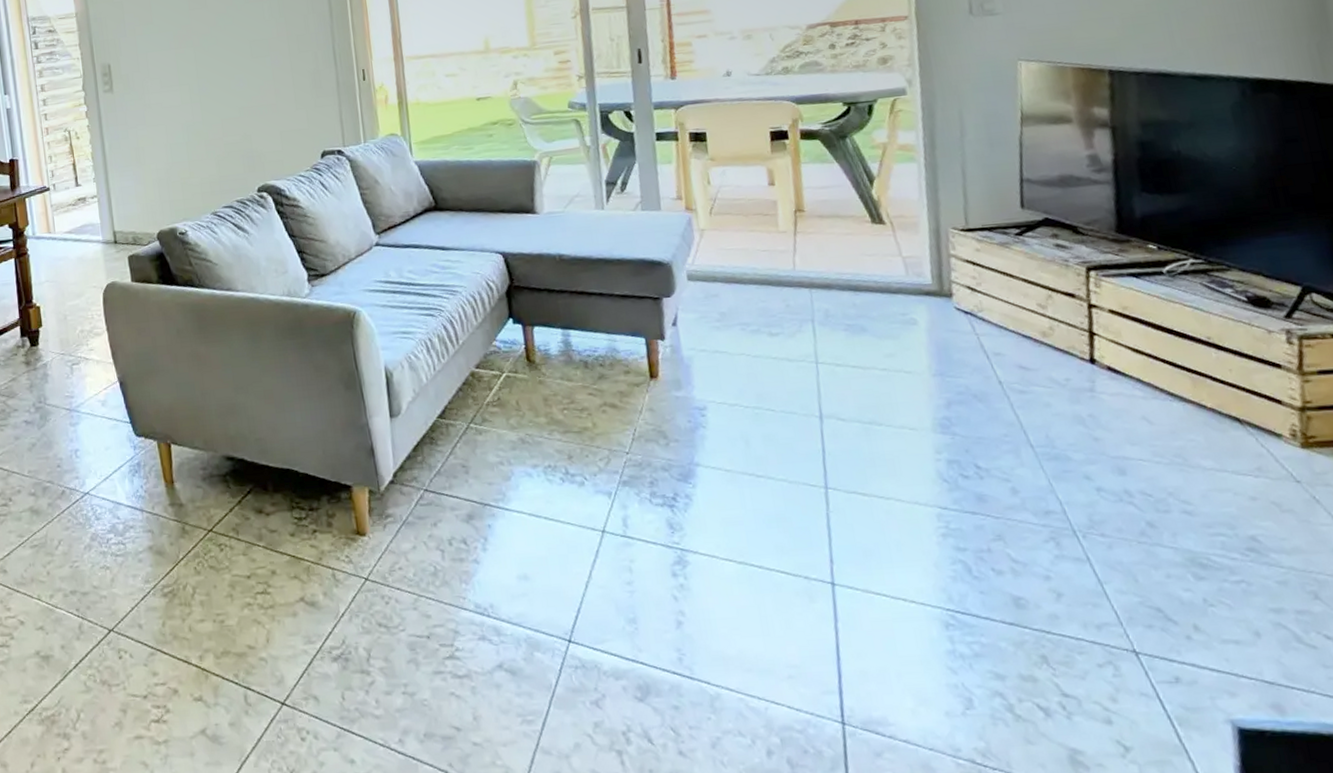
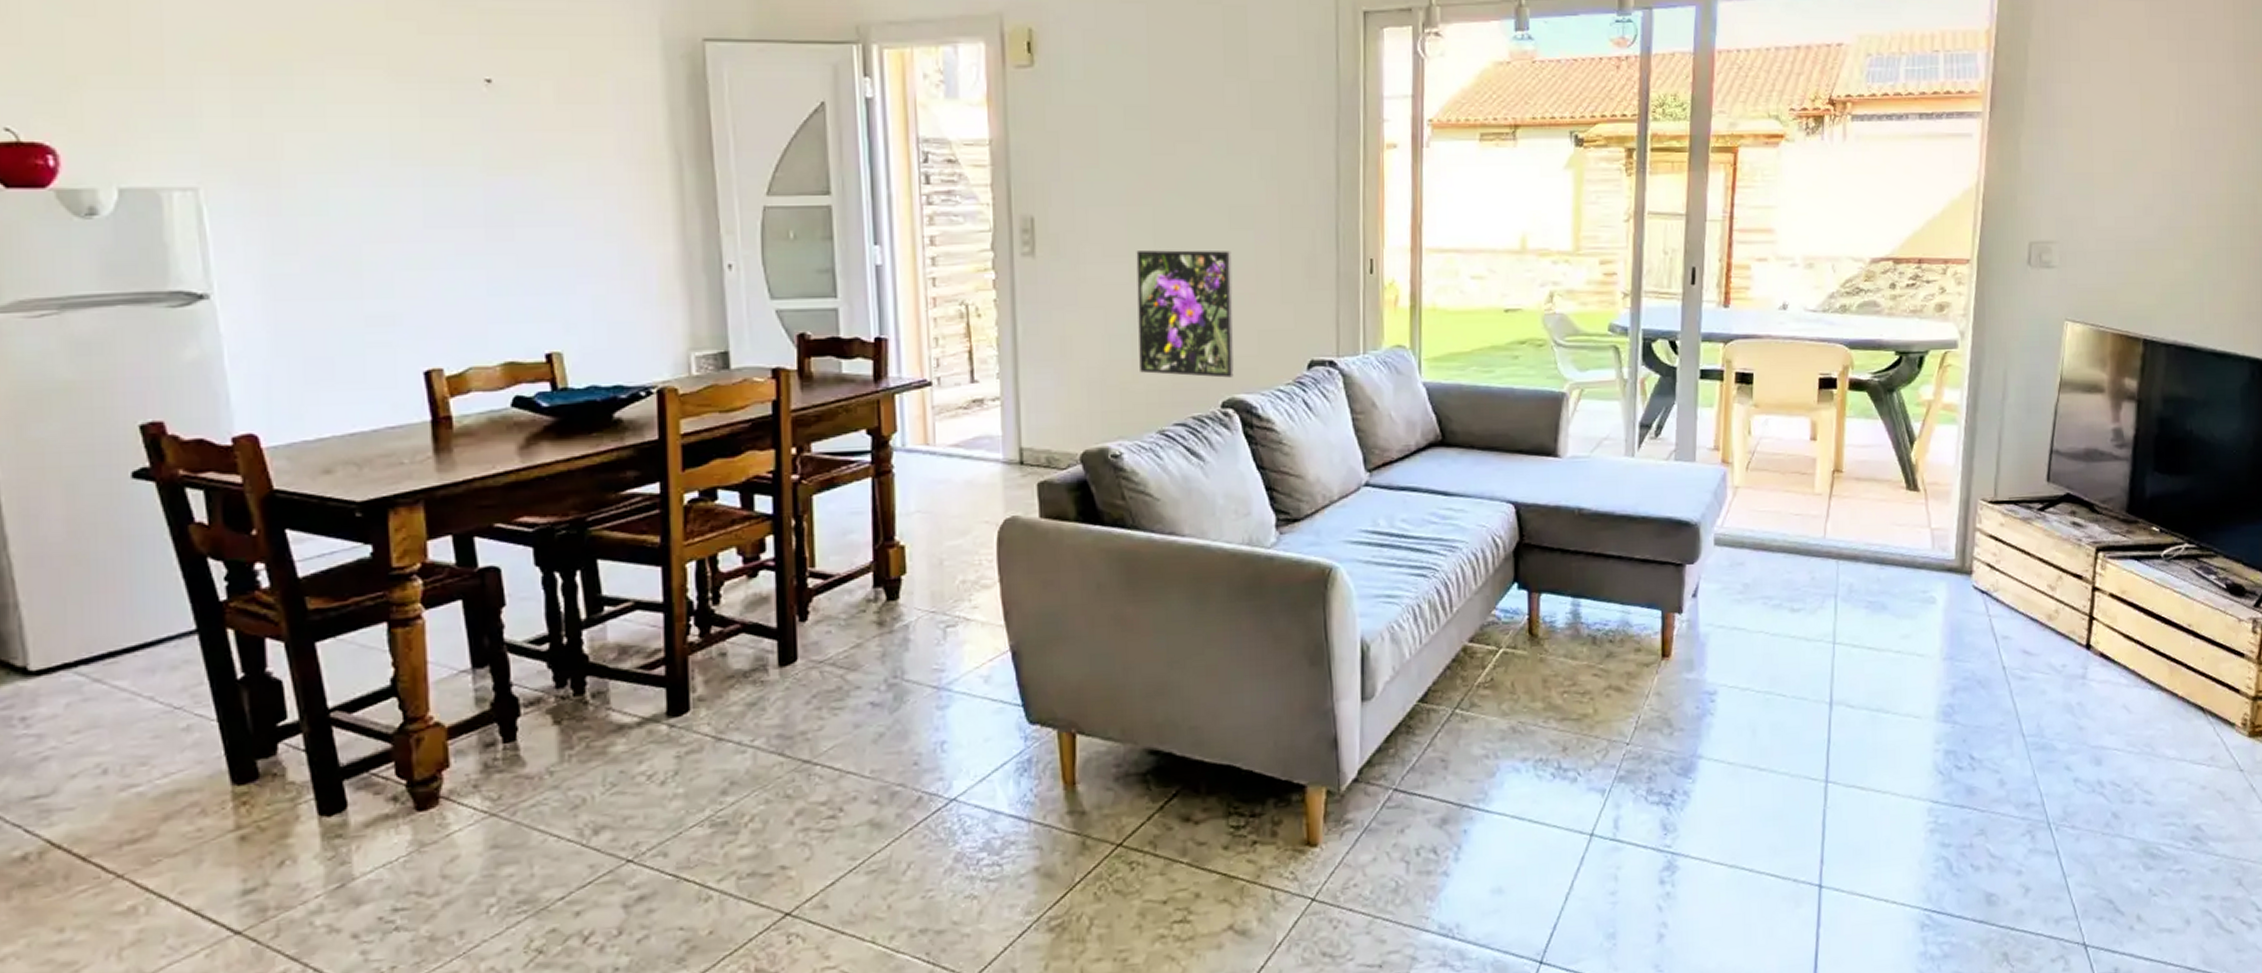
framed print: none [184,74,265,171] -> present [1136,250,1234,378]

